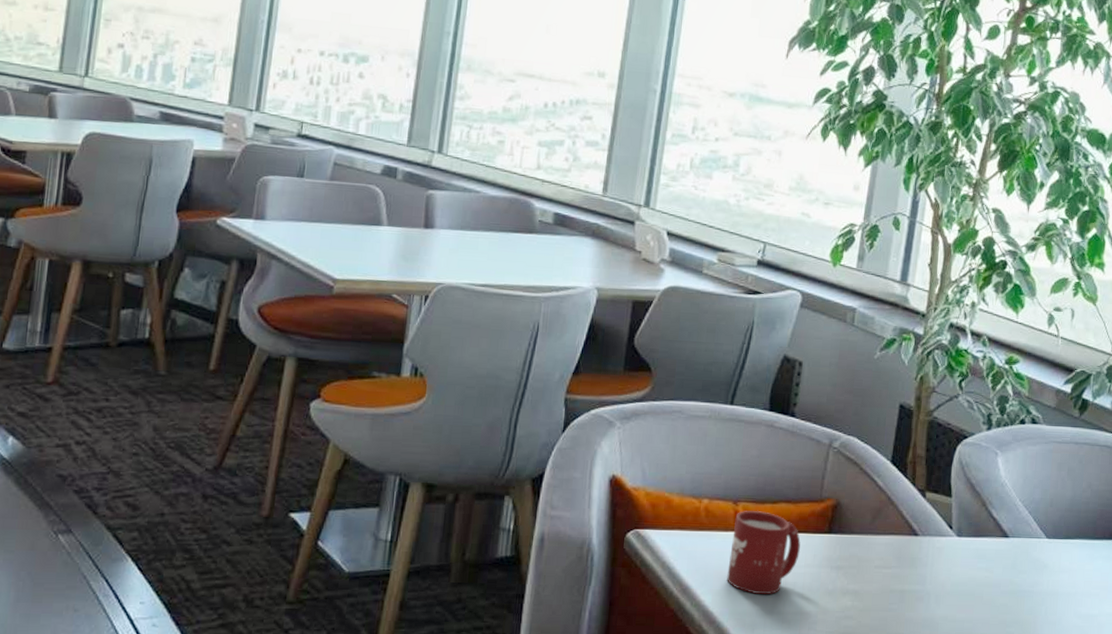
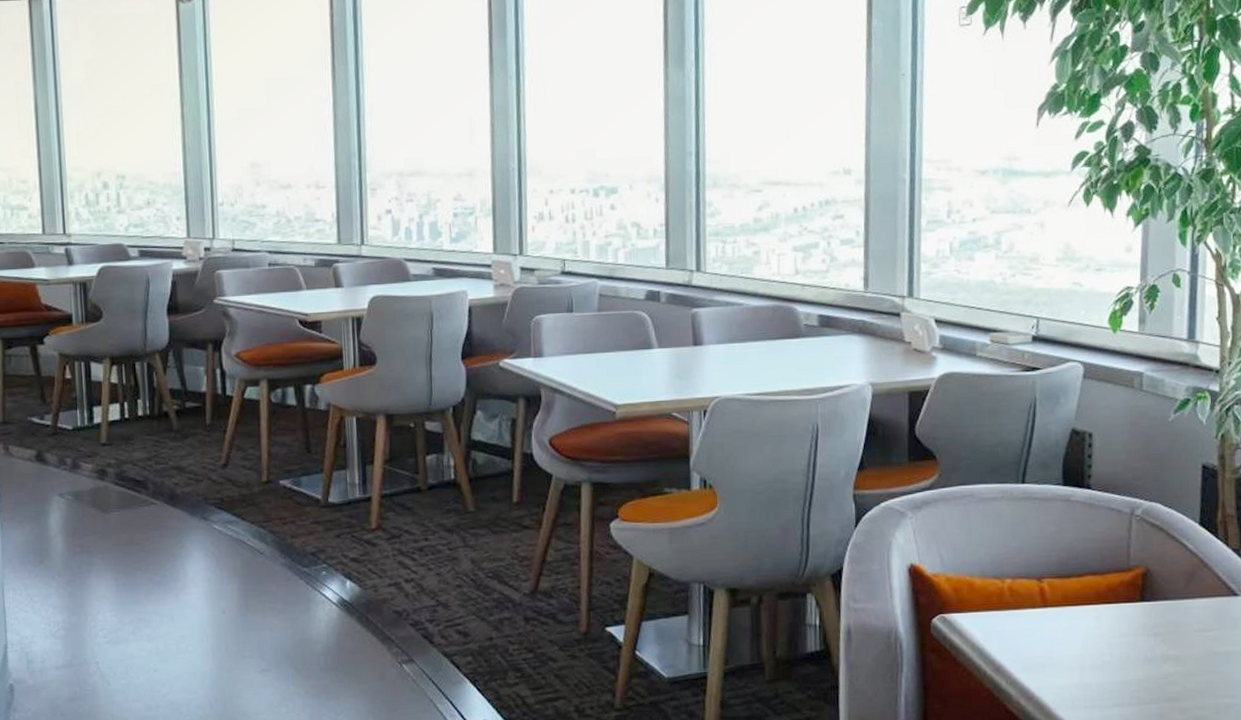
cup: present [727,511,801,595] -> none [1039,586,1113,668]

